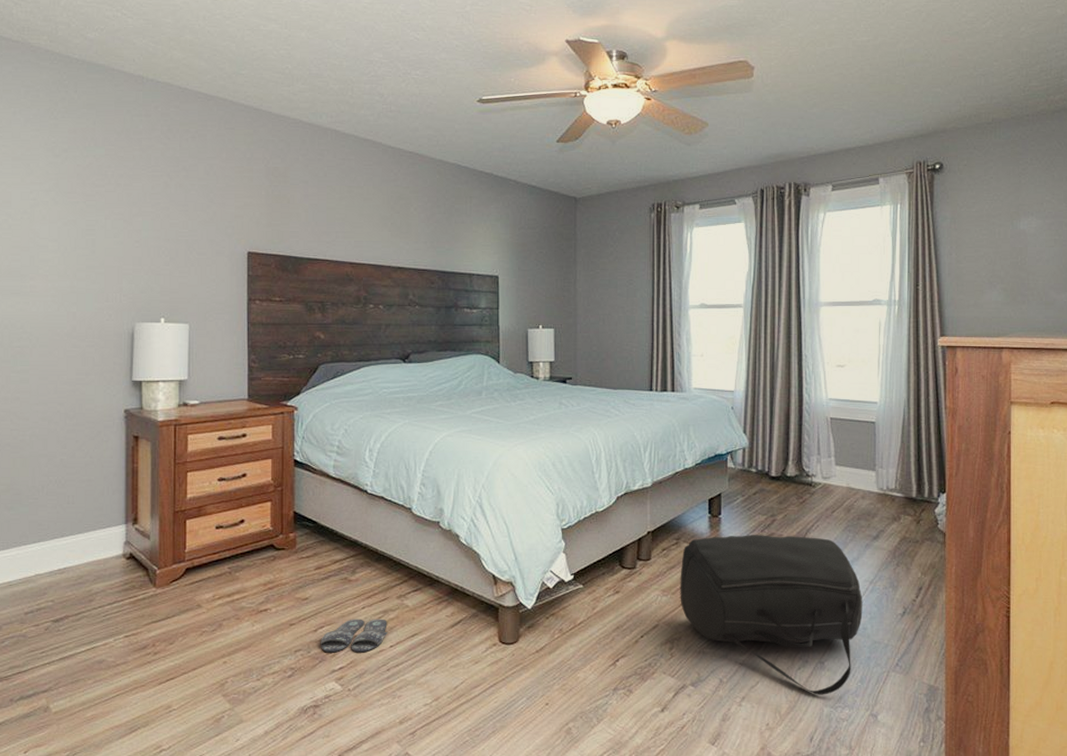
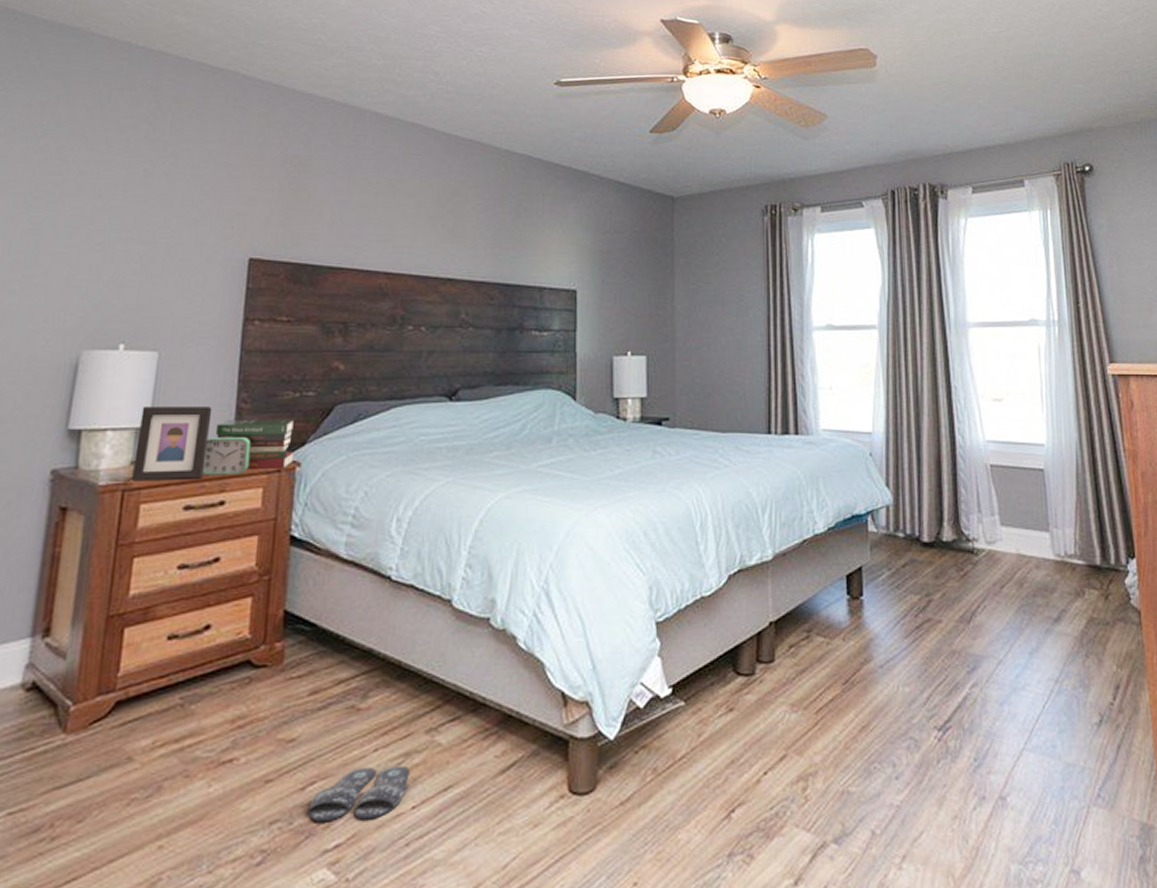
picture frame: none [179,365,231,419] -> present [130,407,213,481]
alarm clock: none [229,387,261,416] -> present [203,436,252,476]
books: none [235,374,292,412] -> present [215,419,294,470]
duffel bag: present [680,535,863,695] -> none [813,621,1050,847]

